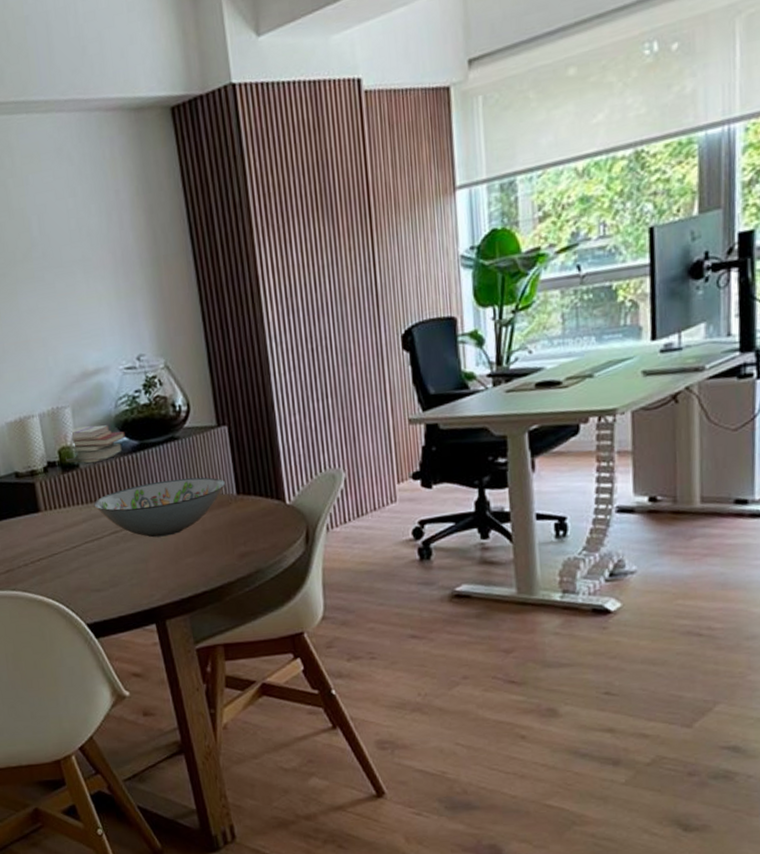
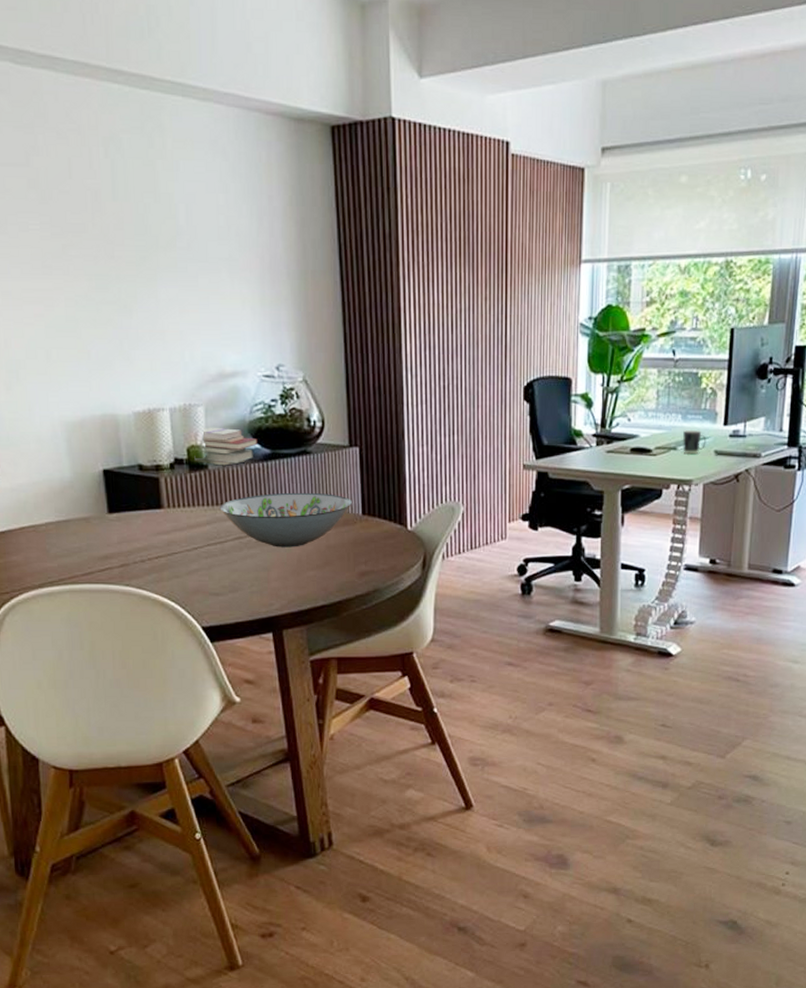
mug: none [599,351,631,380] -> present [682,430,706,455]

